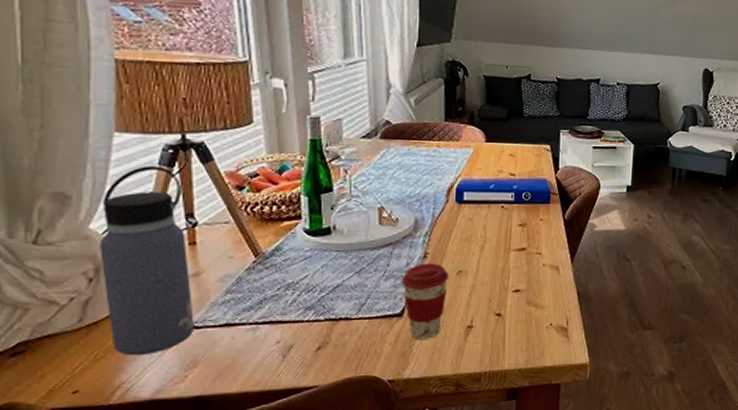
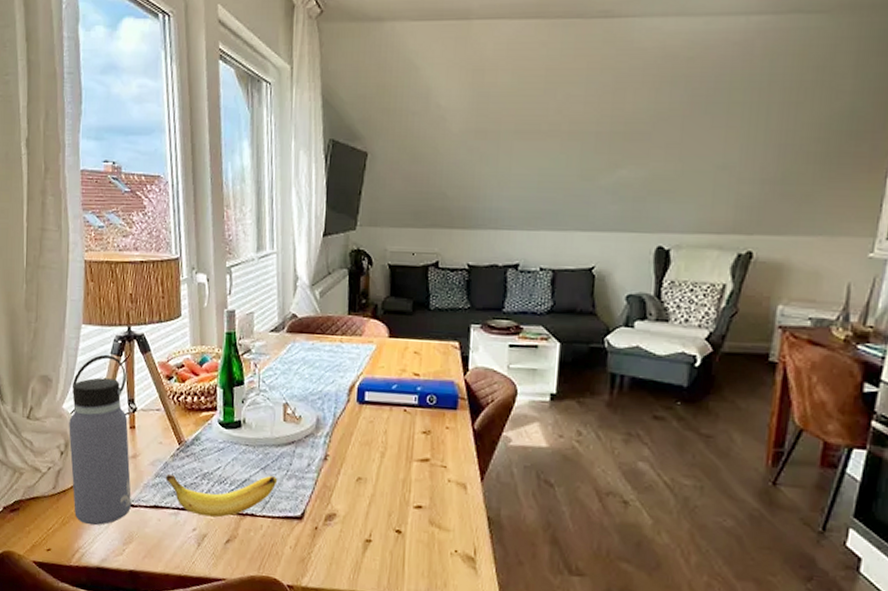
banana: none [238,279,374,327] -> present [165,475,278,518]
coffee cup: present [401,263,450,339] -> none [302,465,349,548]

